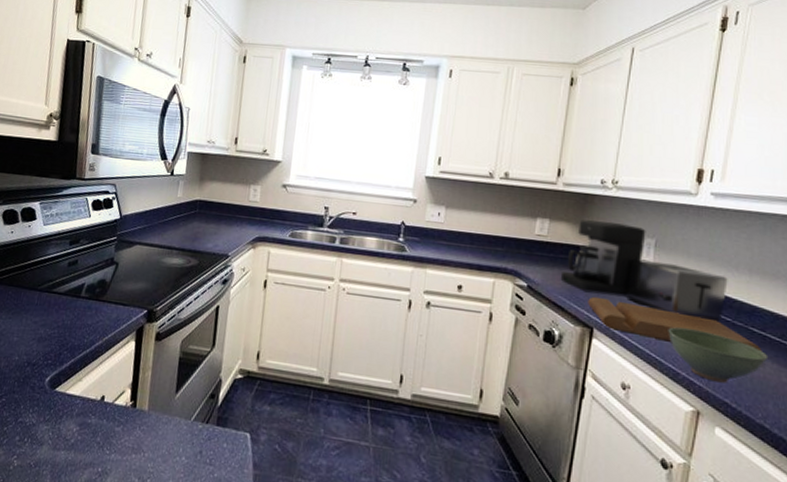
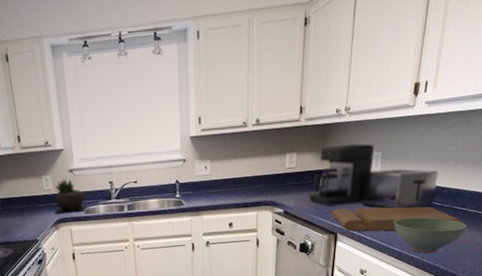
succulent plant: none [255,193,293,234] -> present [55,178,86,214]

